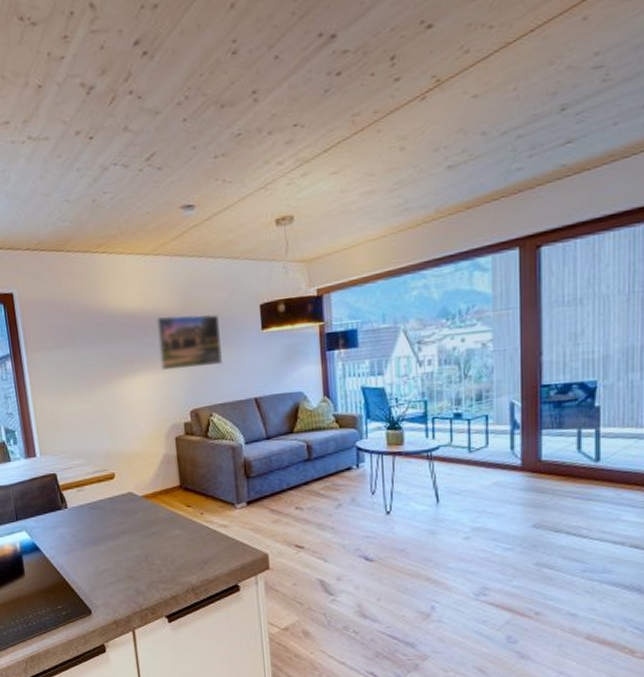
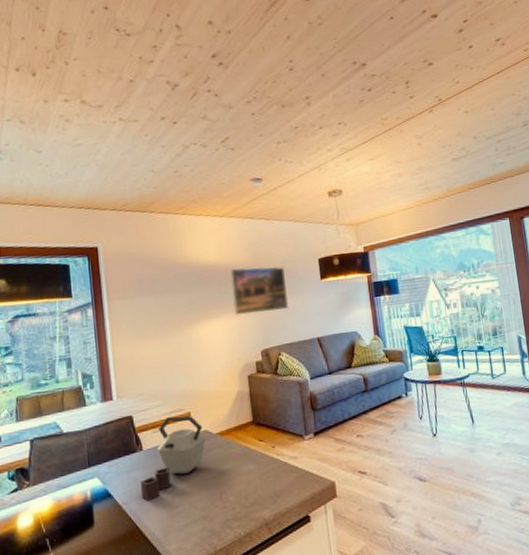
kettle: none [66,476,131,558] -> present [141,415,206,502]

